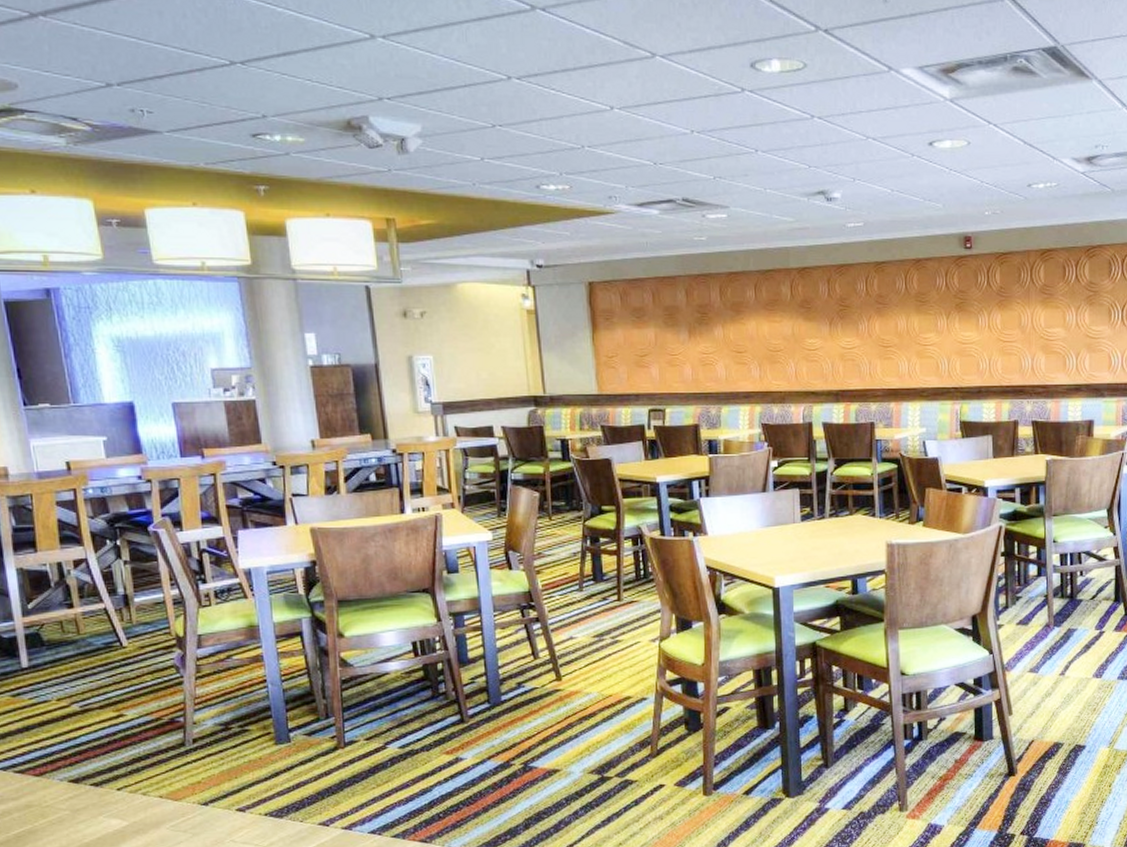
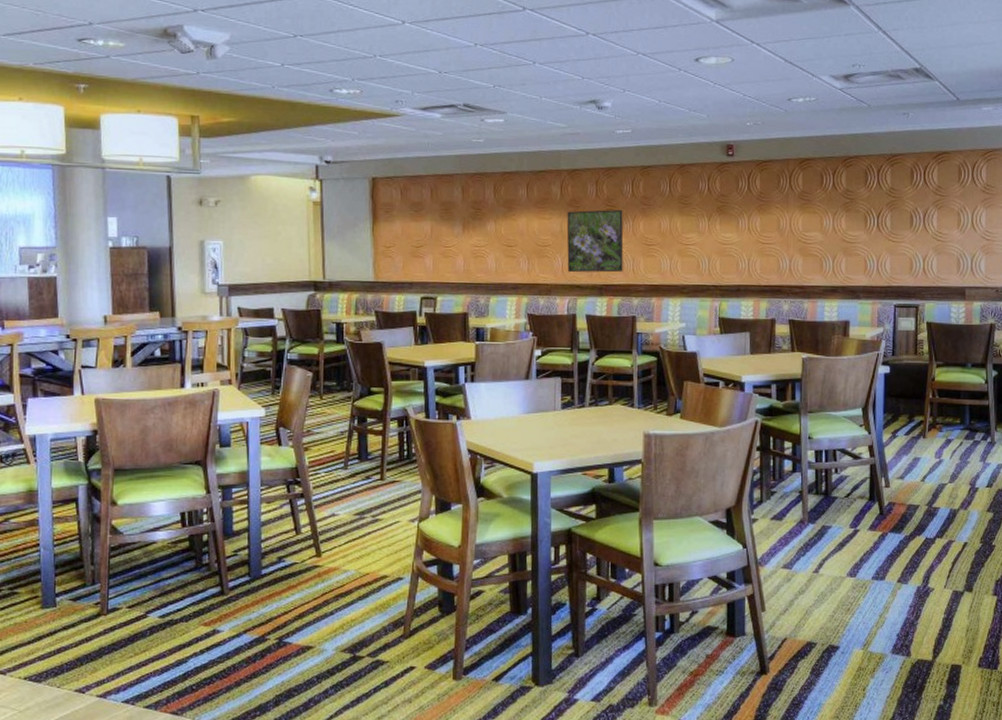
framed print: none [798,310,859,379] -> present [566,210,624,273]

